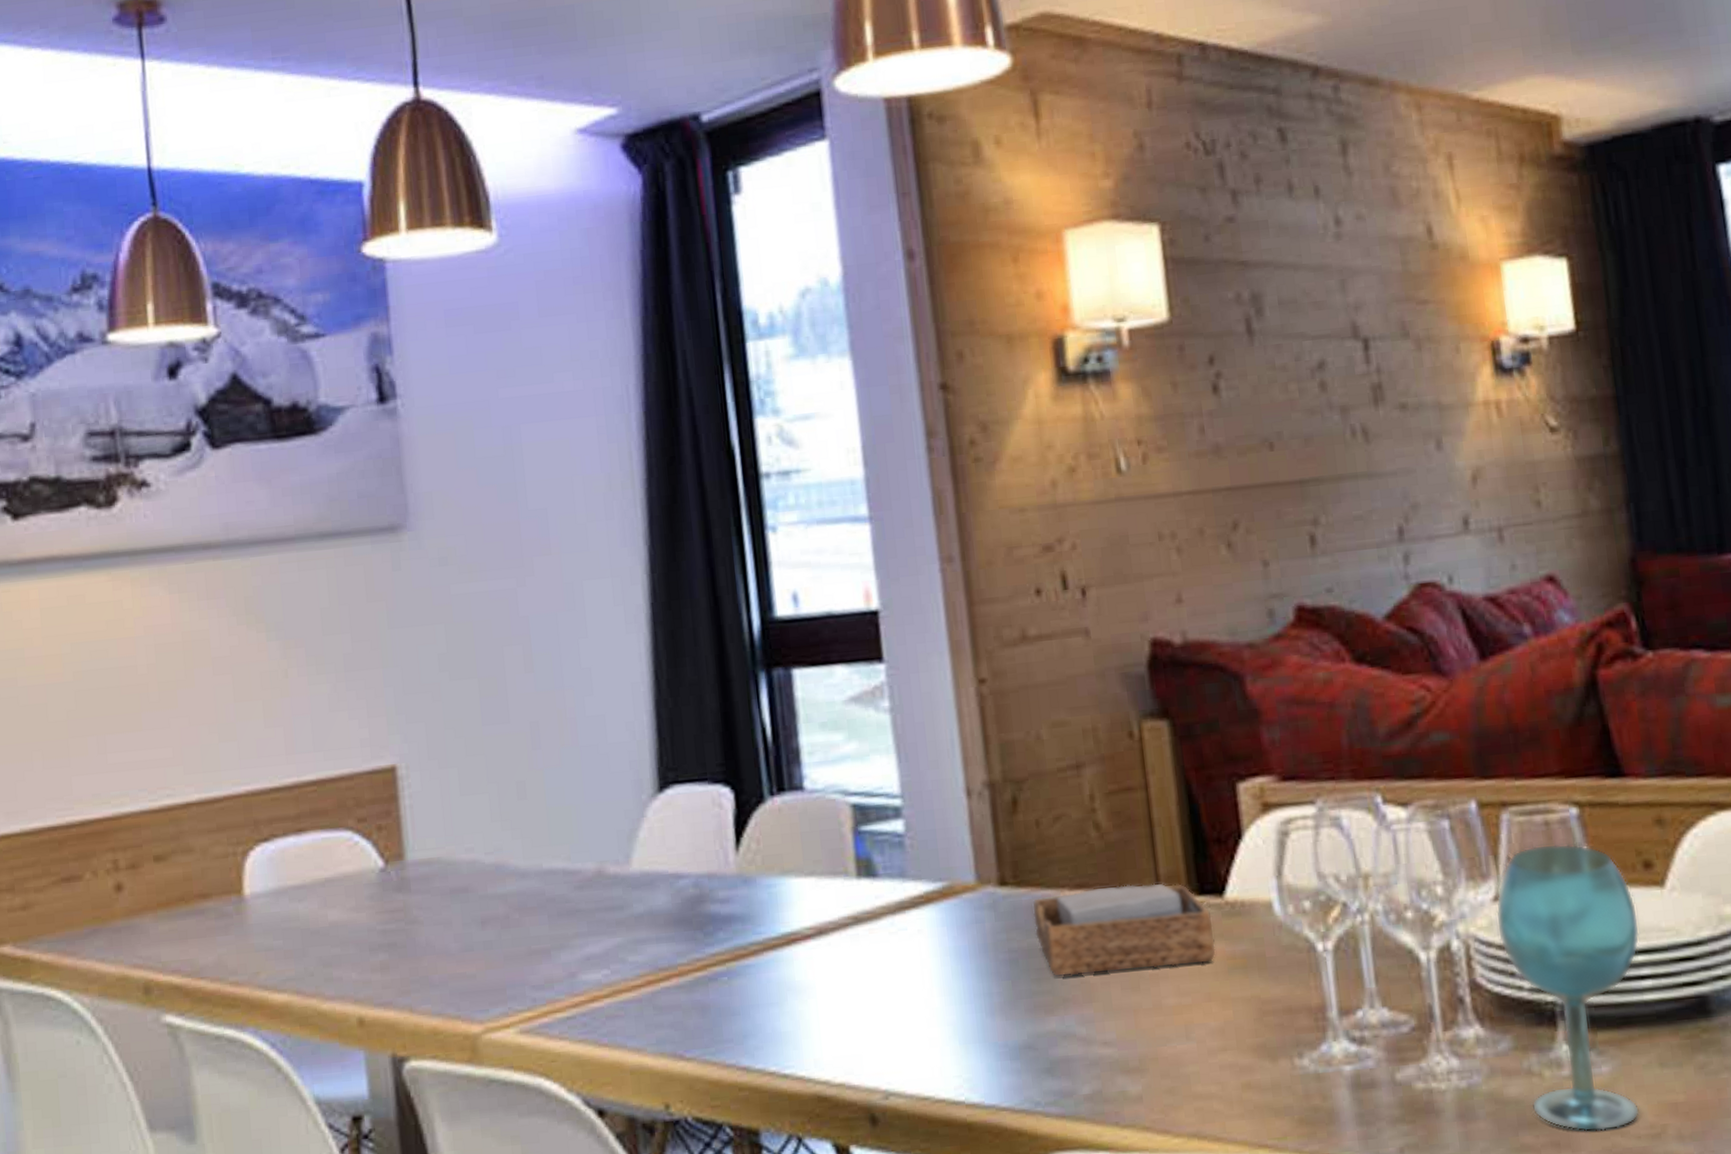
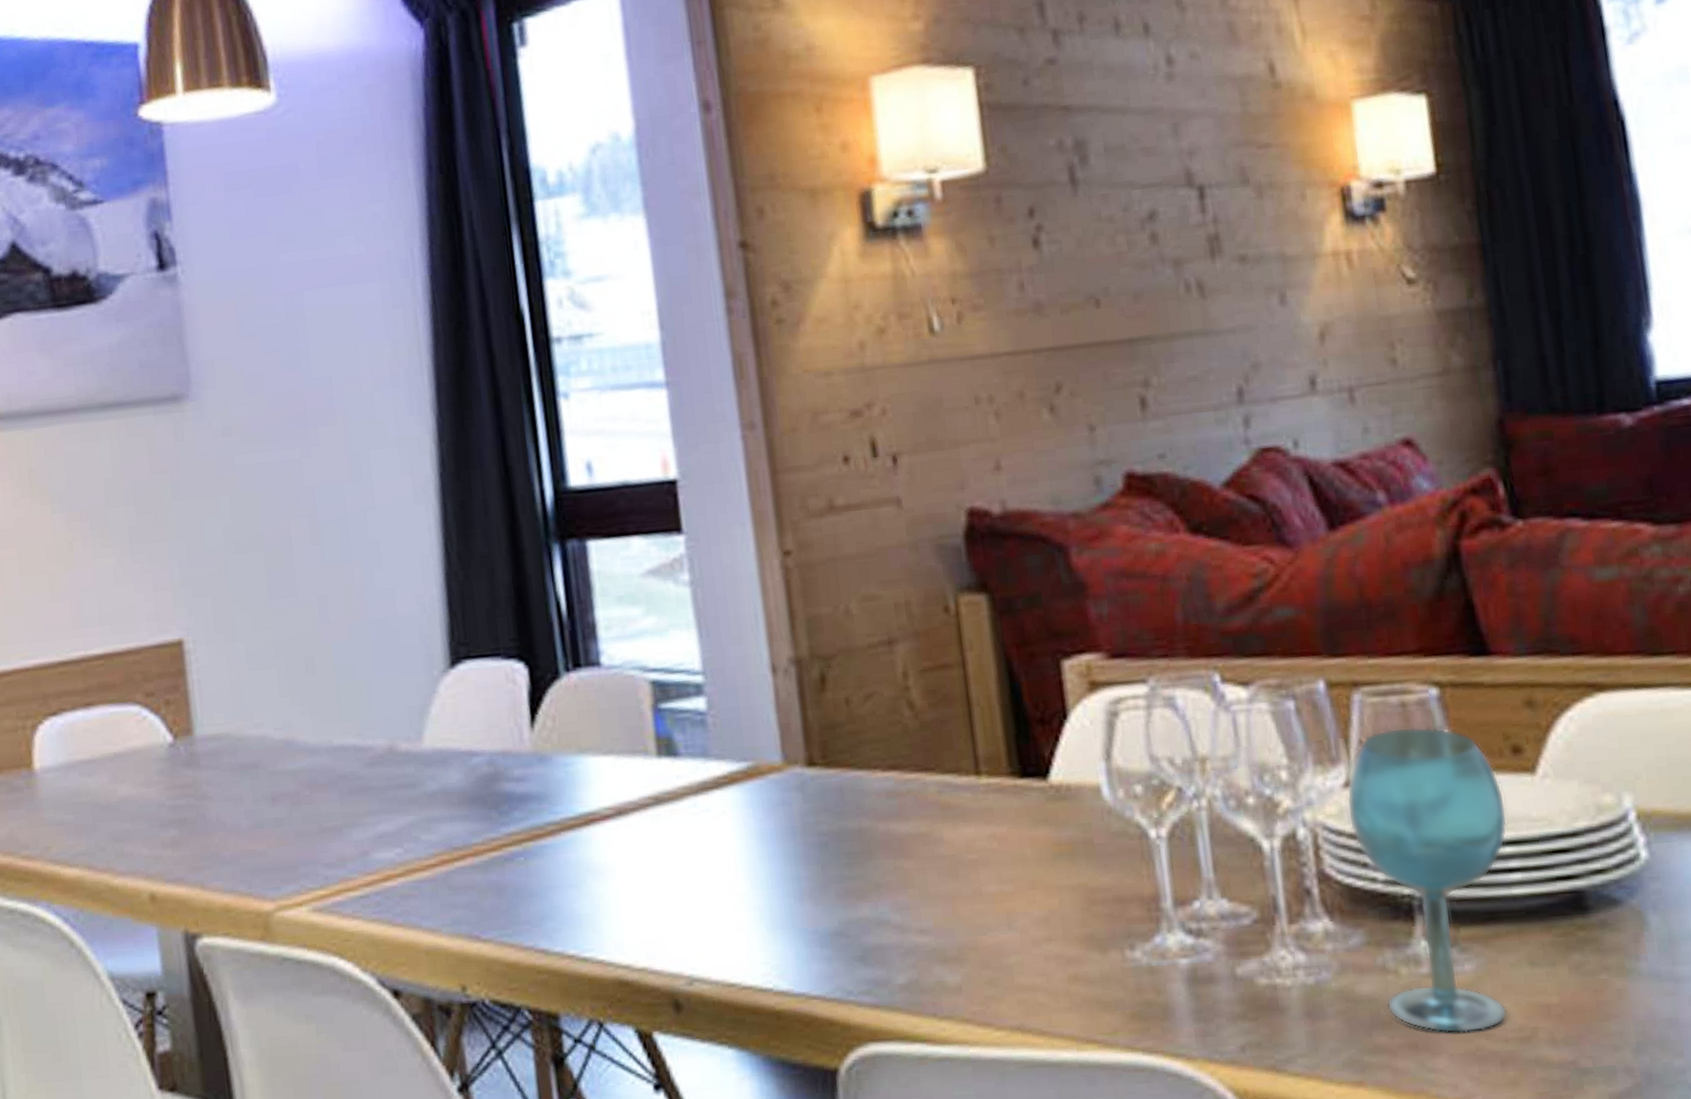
napkin holder: present [1032,883,1216,976] -> none [842,765,1040,861]

